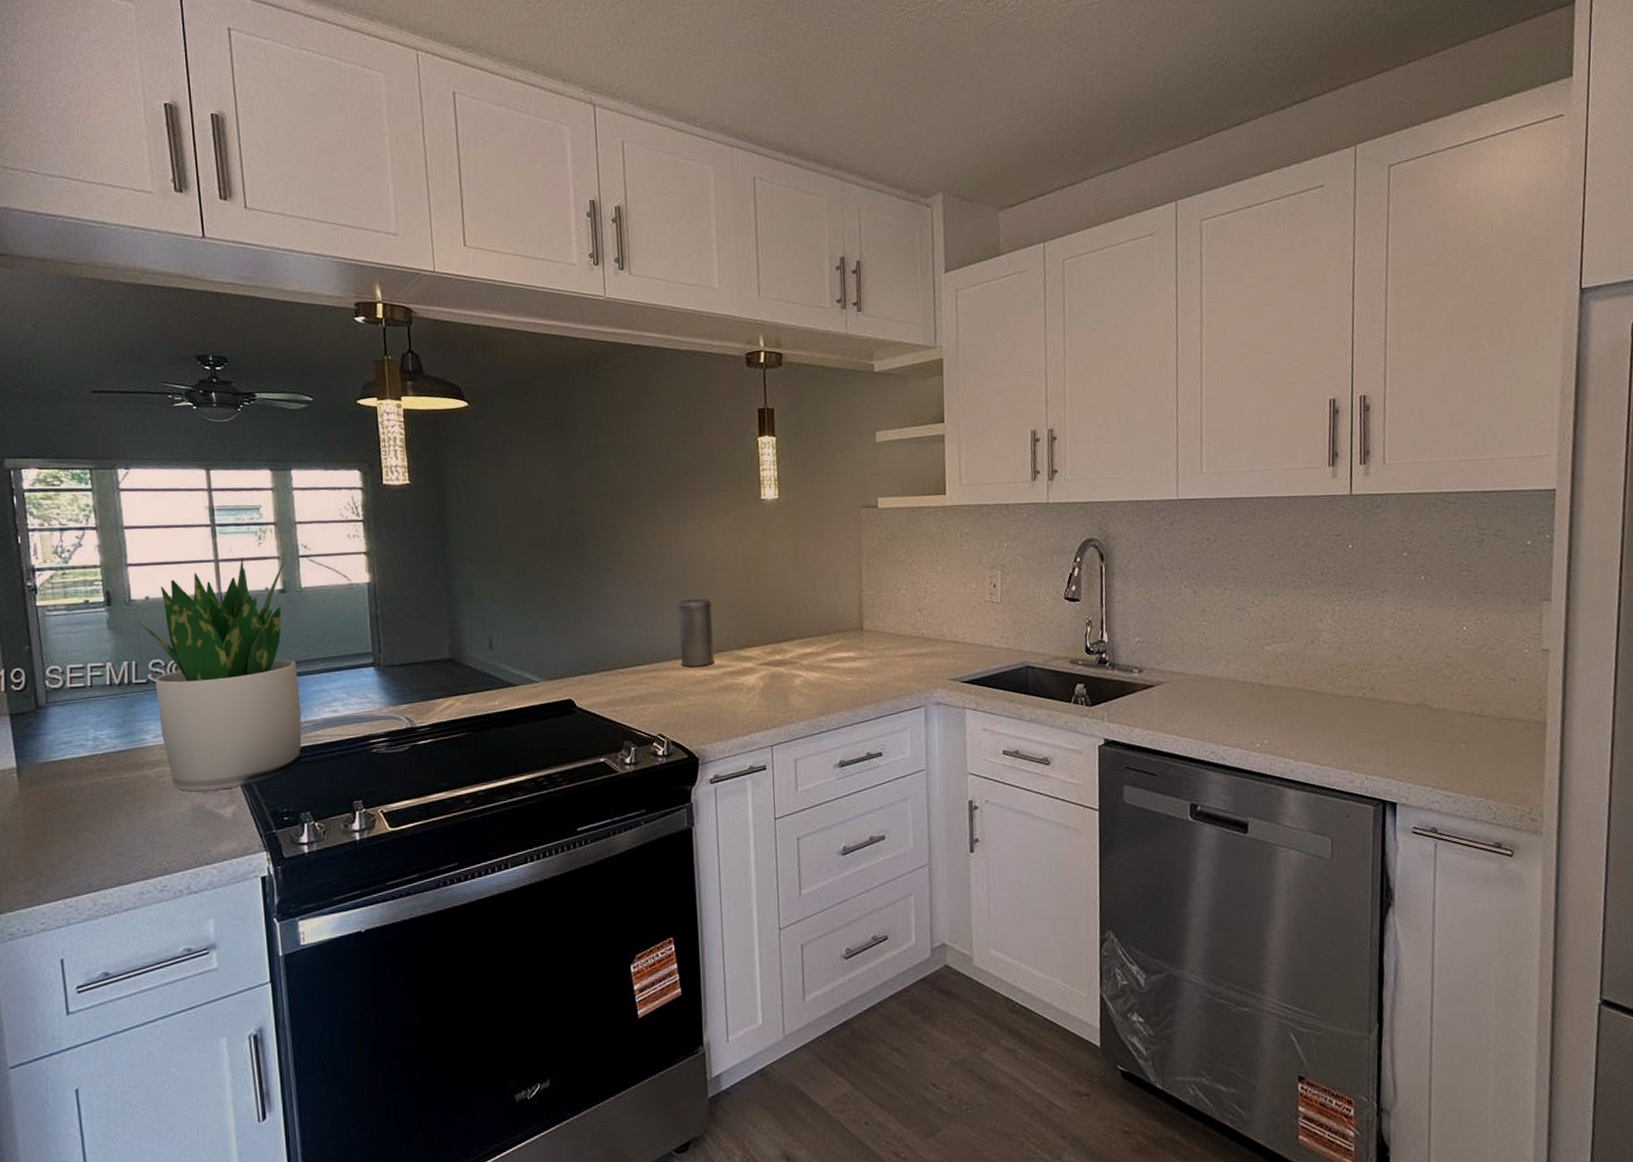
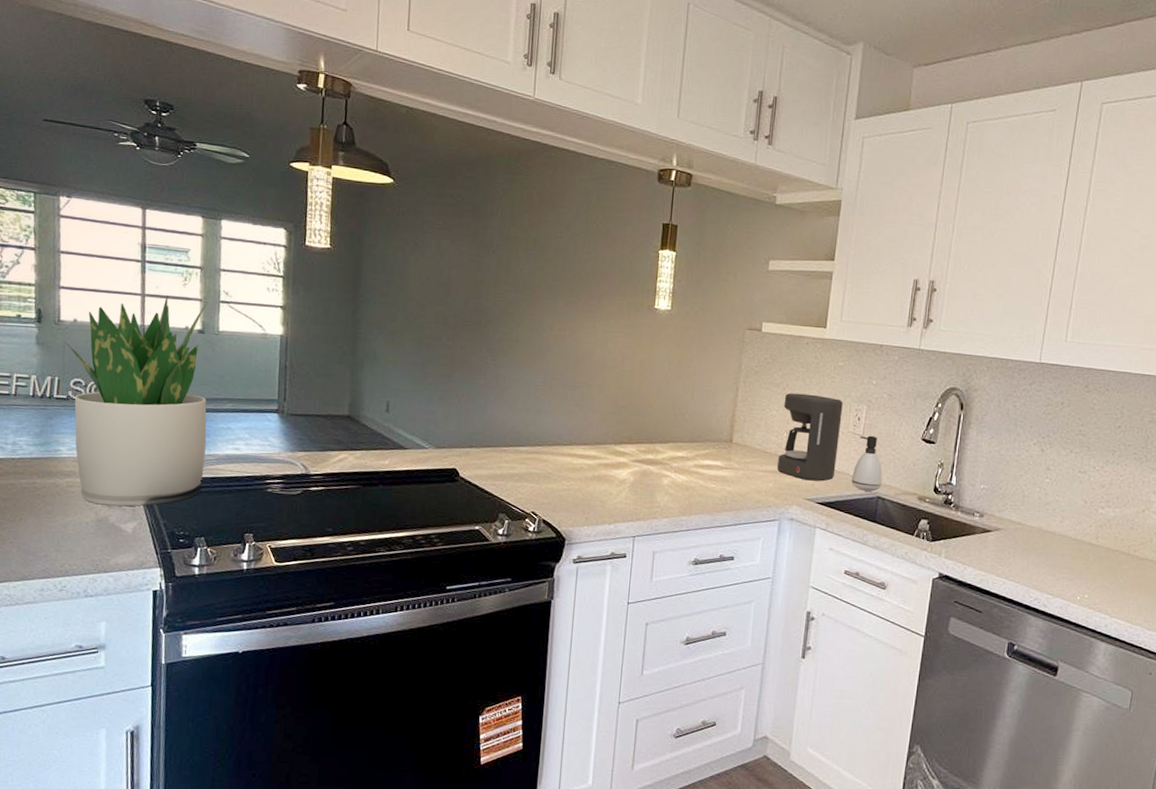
canister: present [678,598,715,668] -> none [560,391,597,456]
coffee maker: none [912,566,978,659] -> present [777,392,843,481]
soap dispenser: none [995,602,1029,662] -> present [851,435,883,492]

